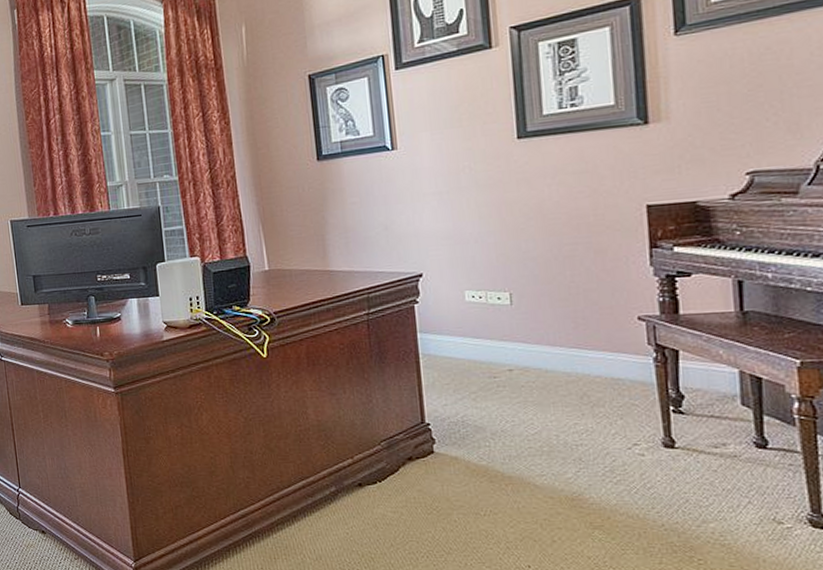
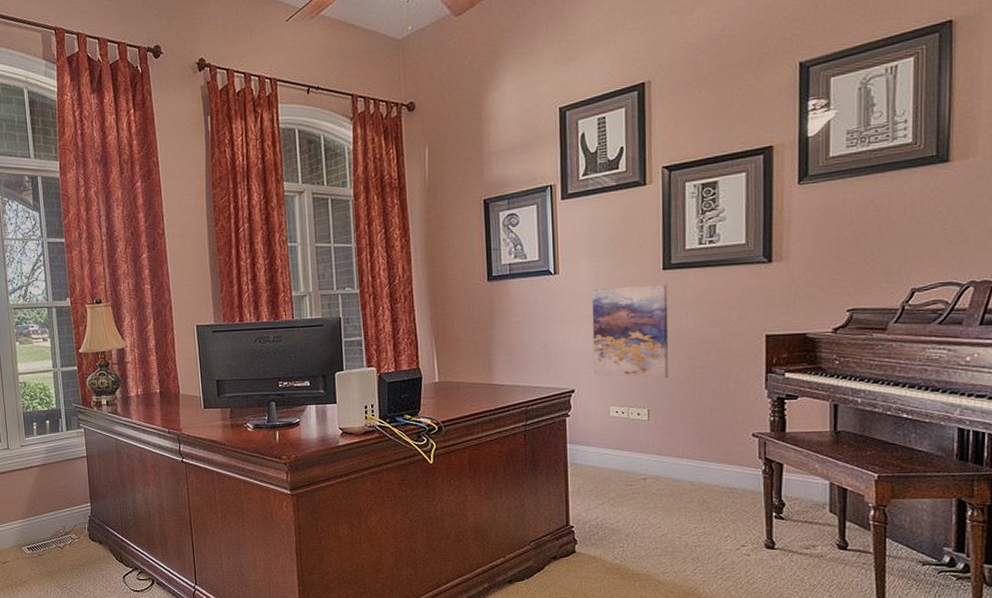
wall art: none [436,154,532,259] -> present [592,284,669,379]

